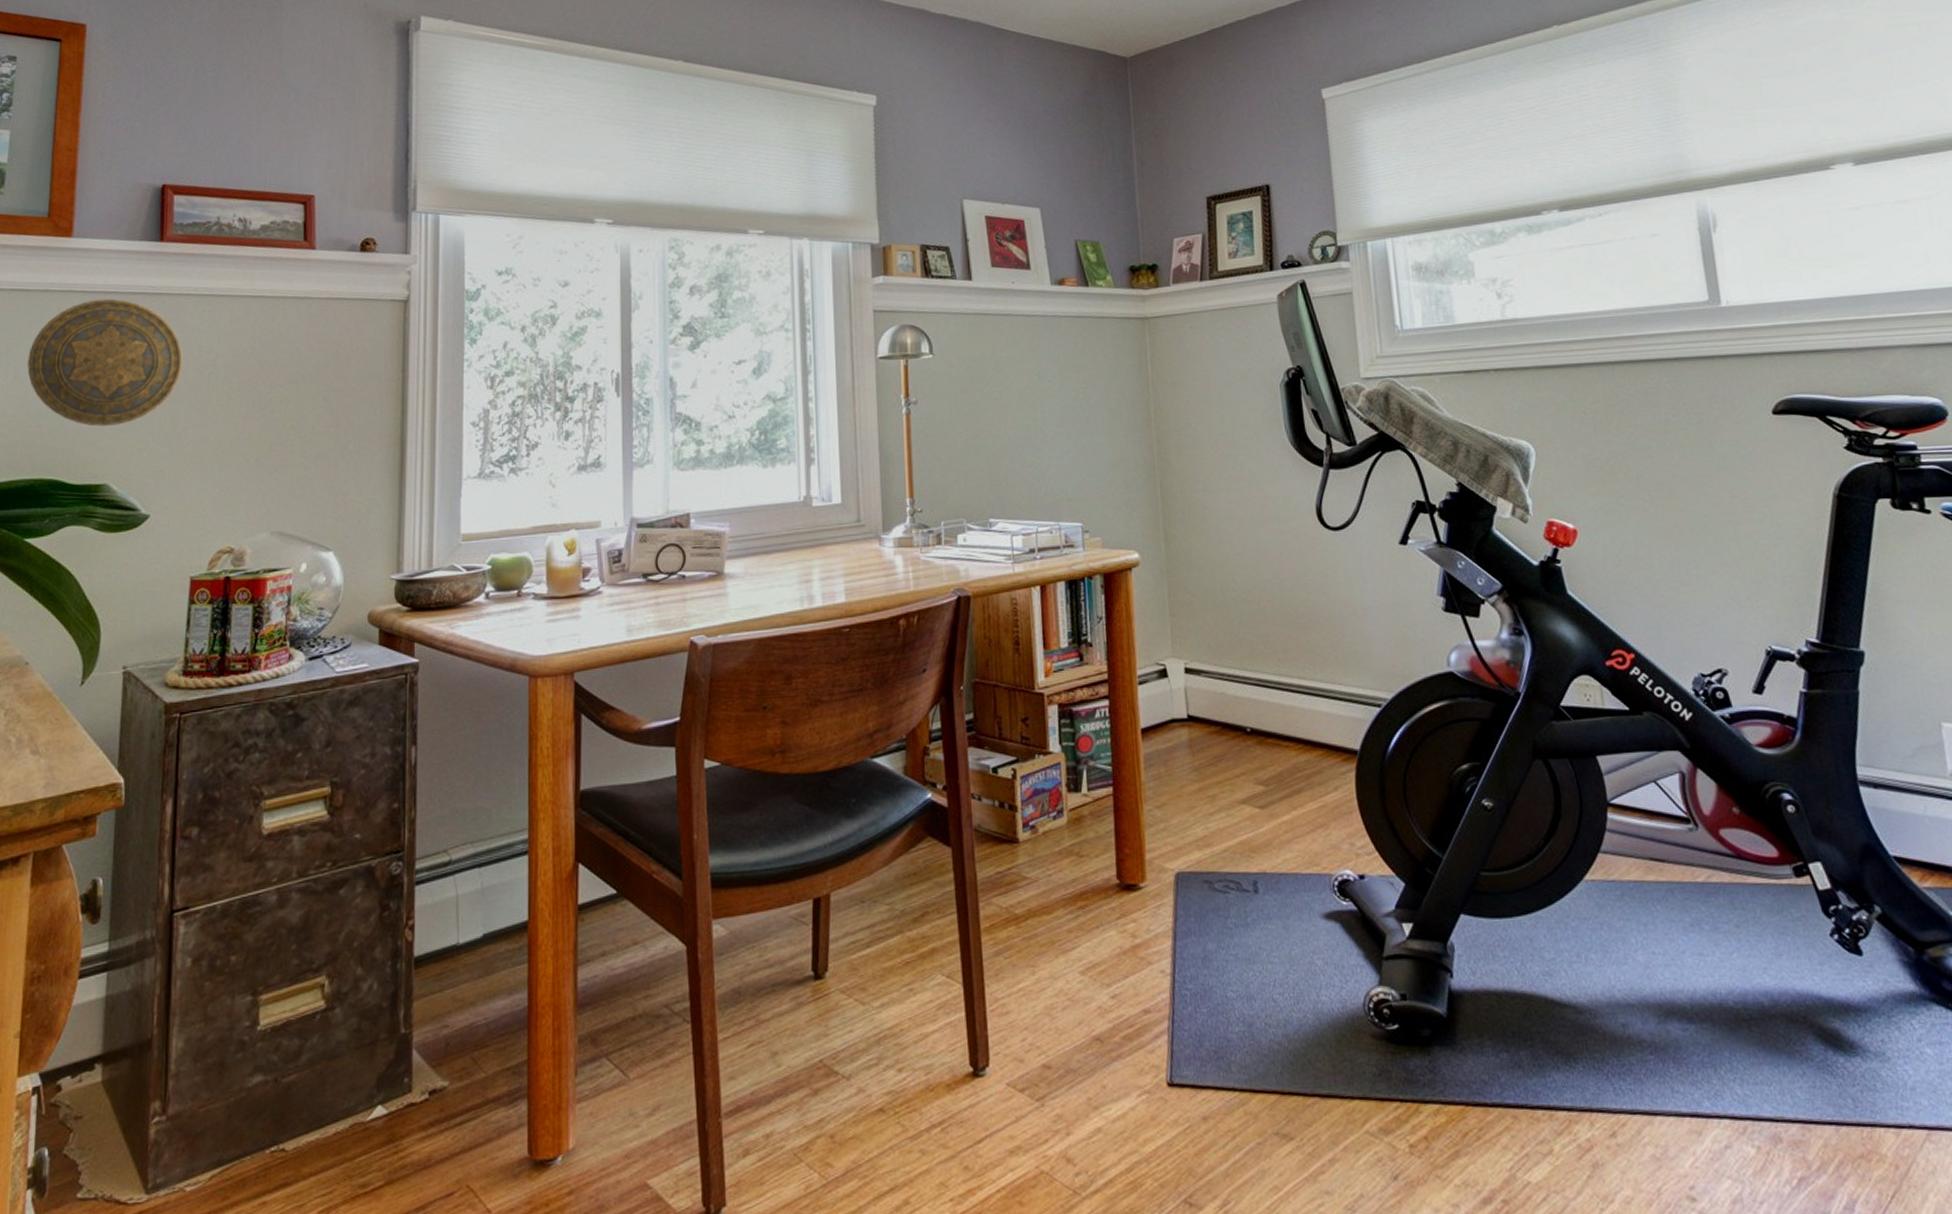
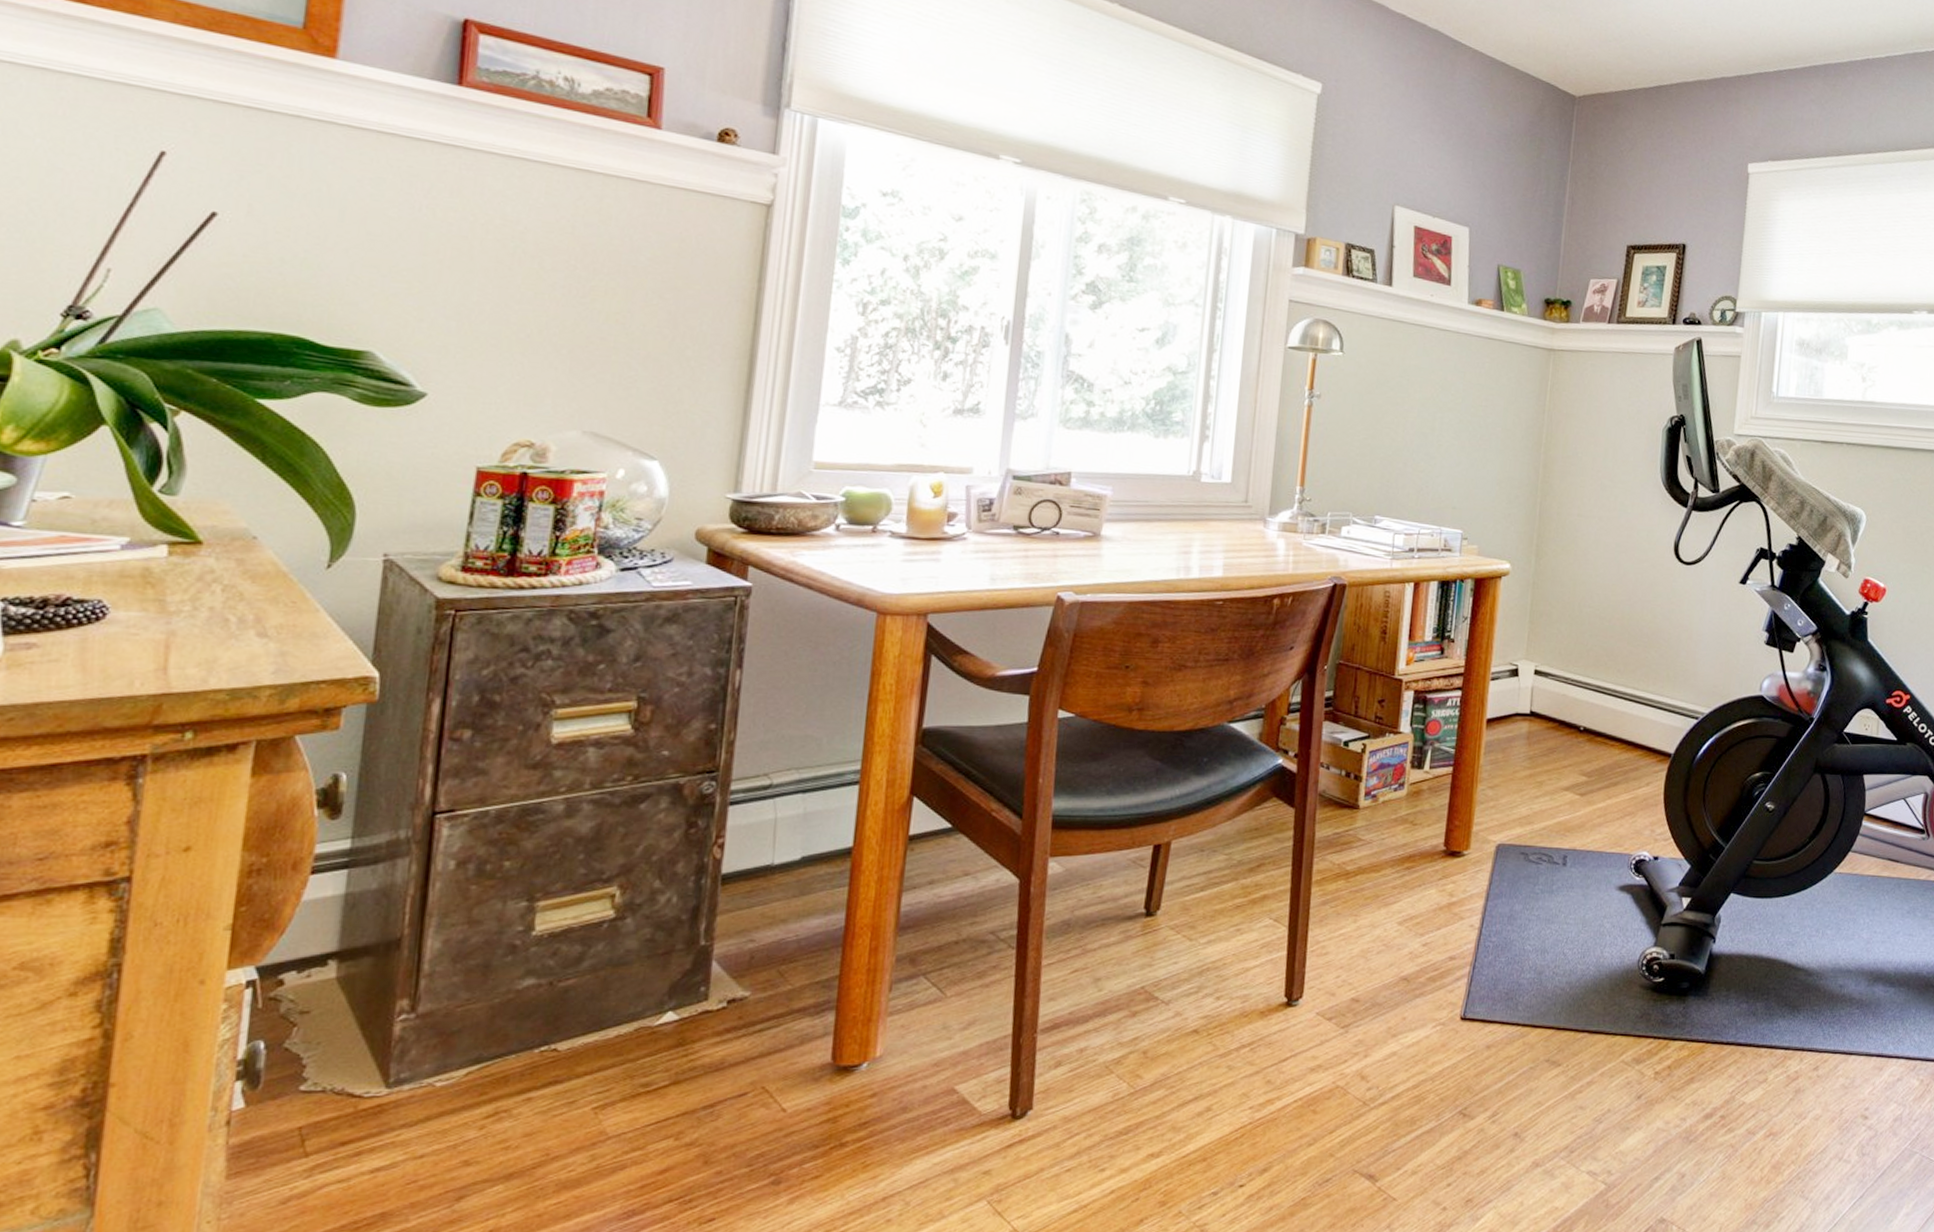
decorative plate: present [26,298,183,427] -> none [266,138,481,288]

